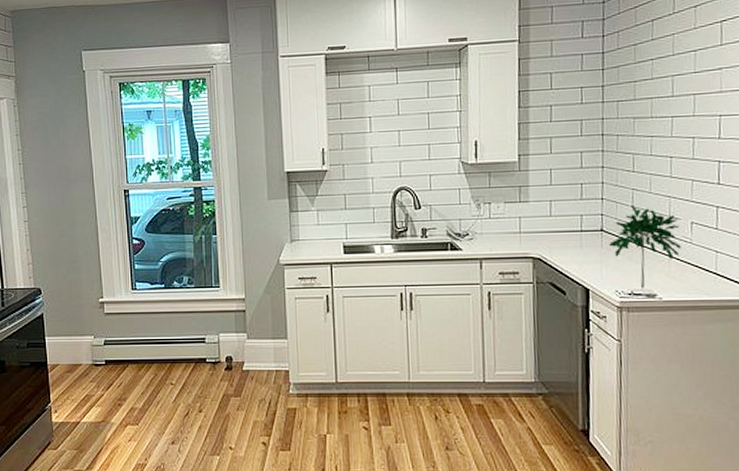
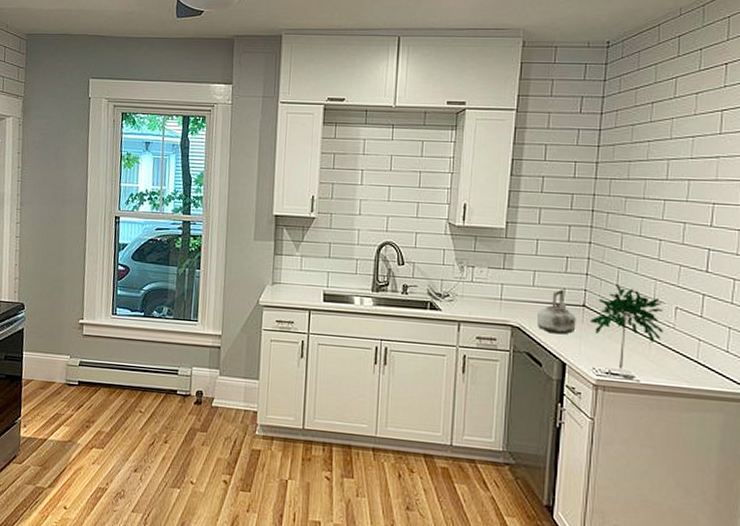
kettle: none [556,216,596,261] -> present [536,289,576,335]

